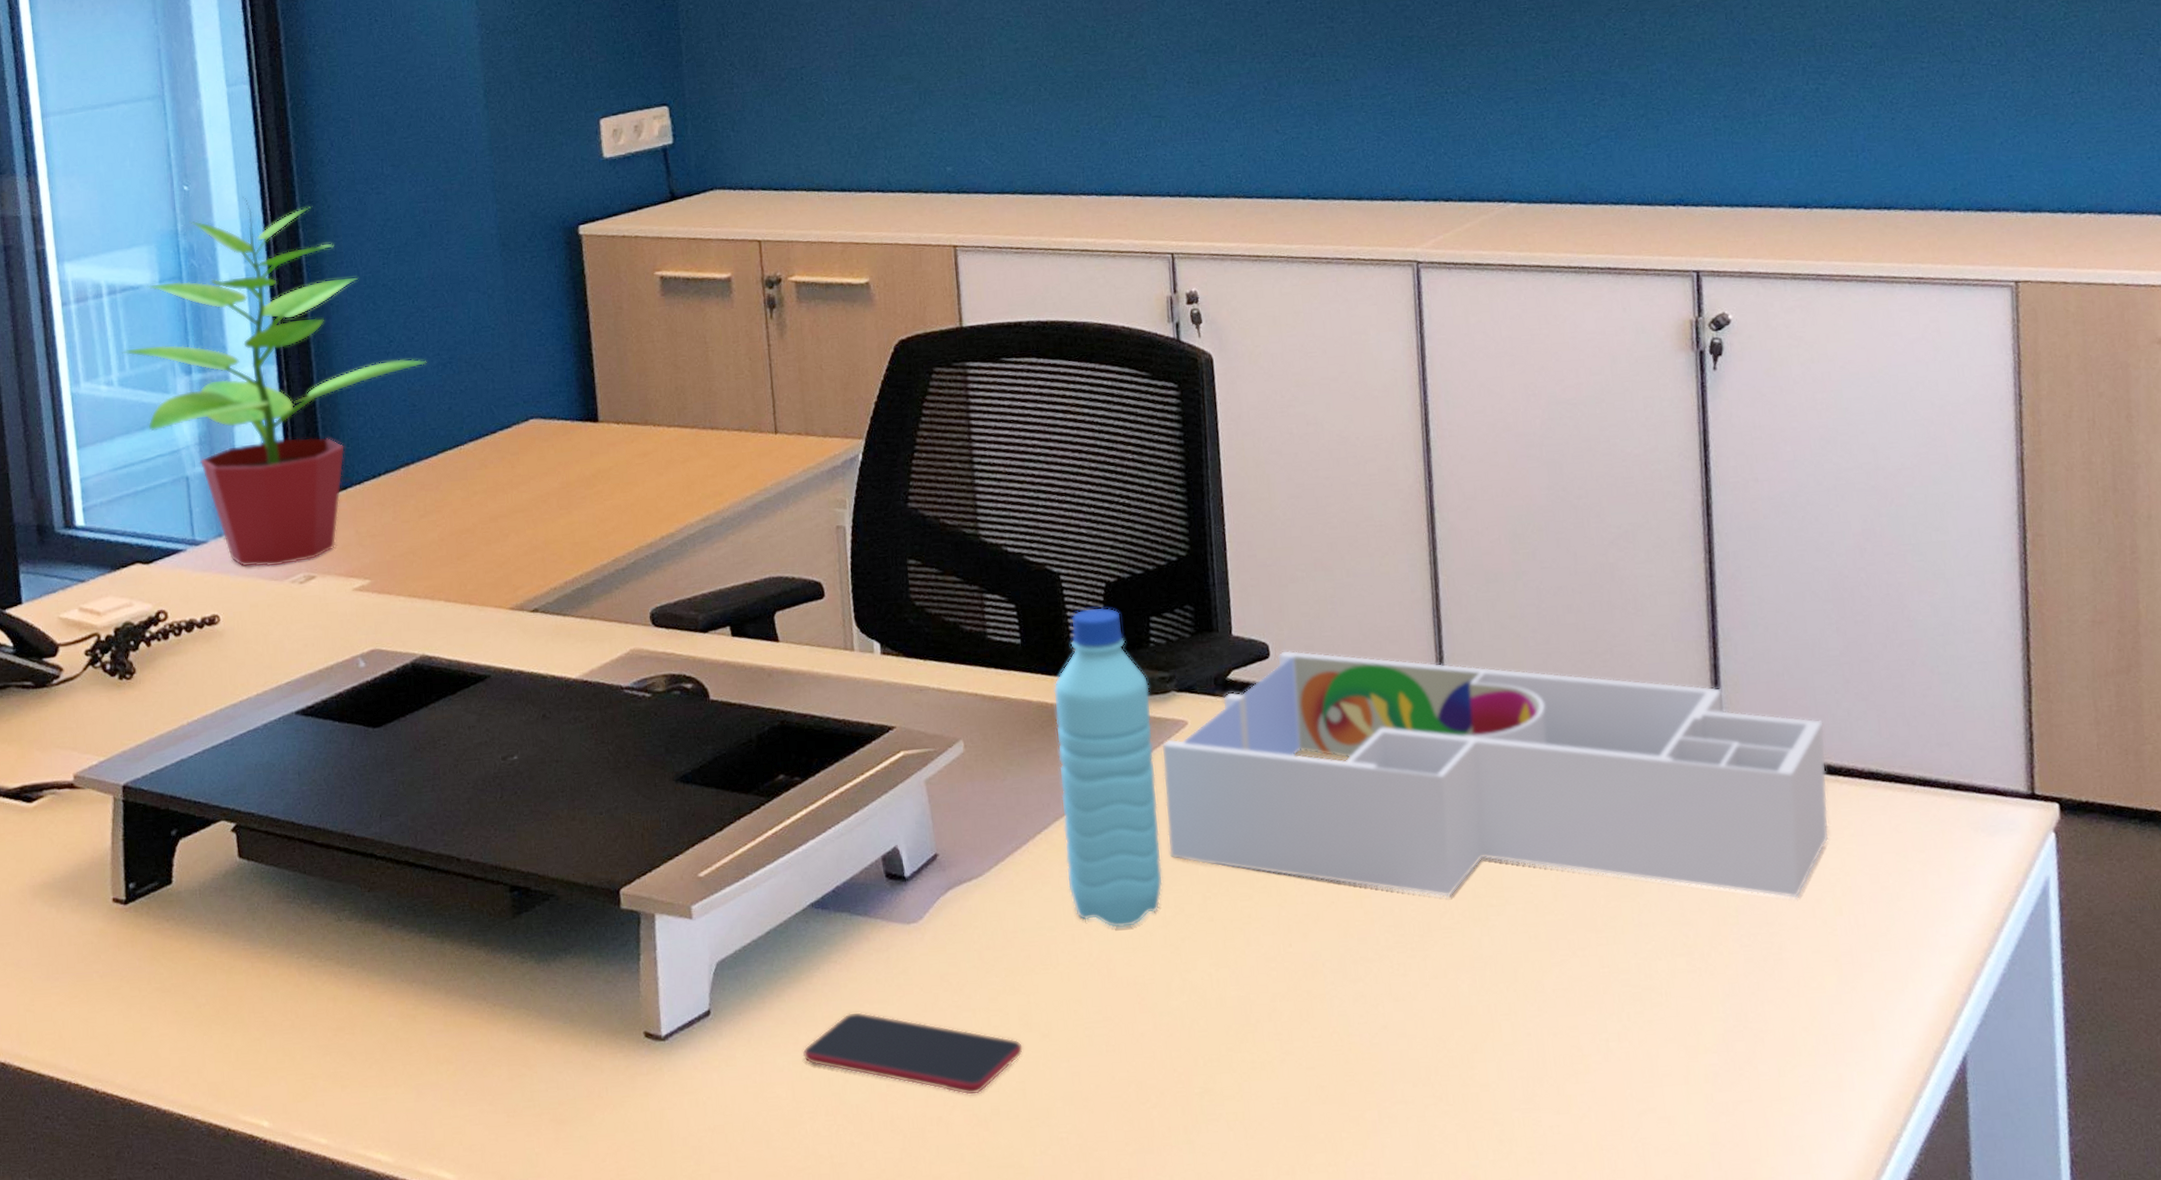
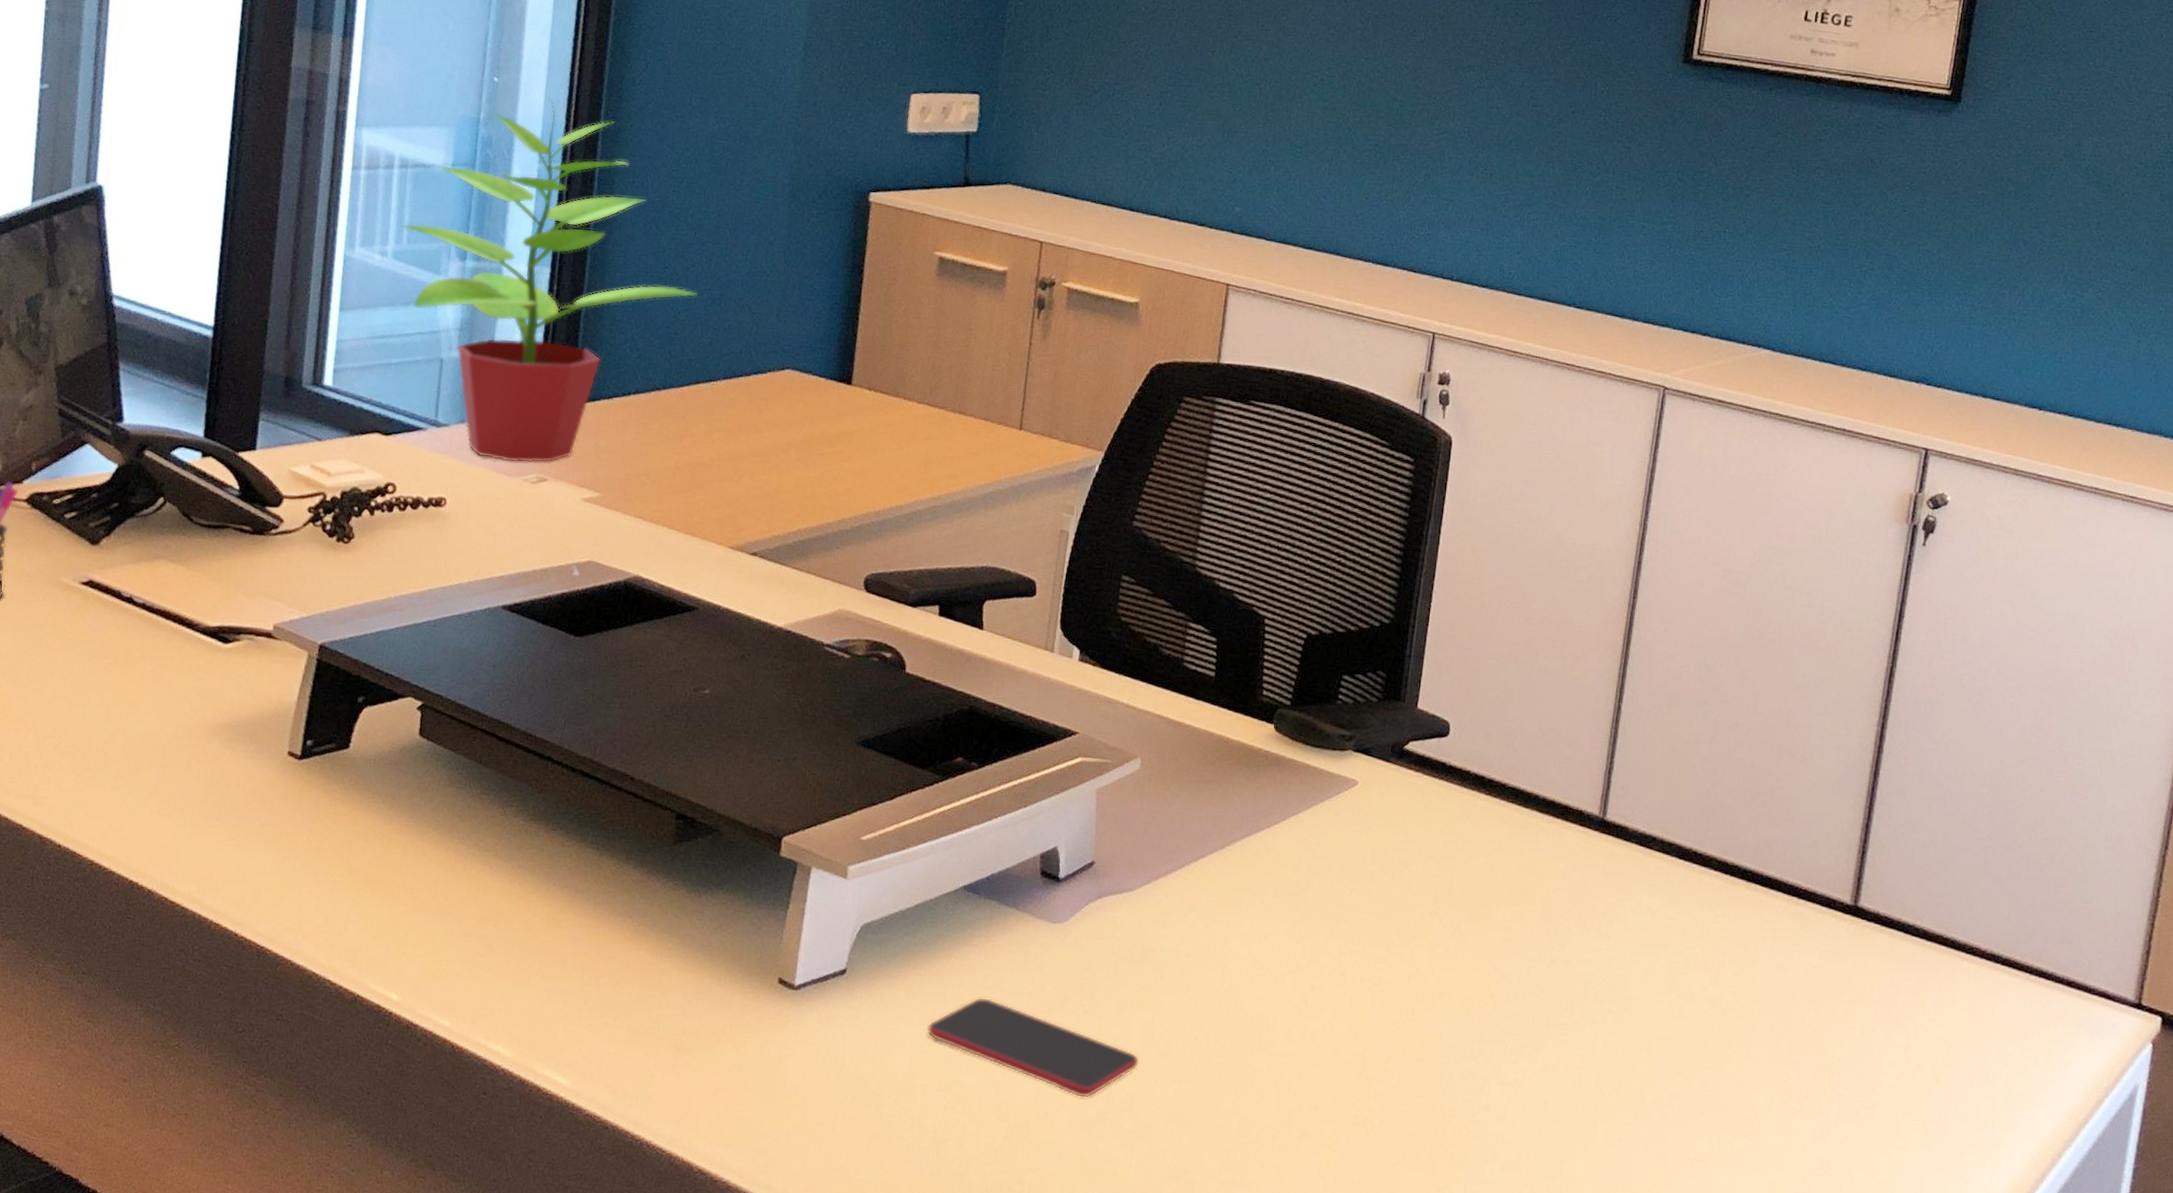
water bottle: present [1053,607,1163,928] -> none [1213,655,1329,967]
desk organizer: present [1161,650,1829,899] -> none [1315,731,1958,1060]

